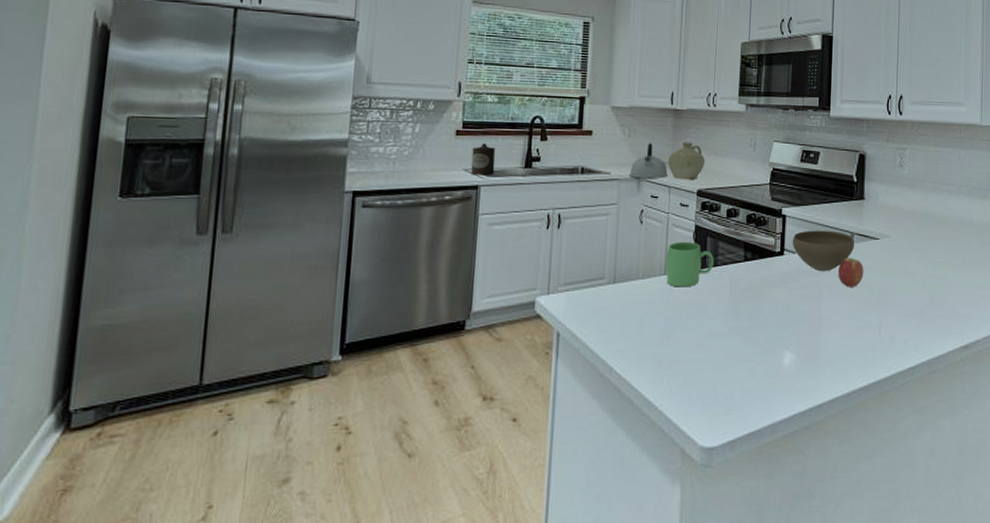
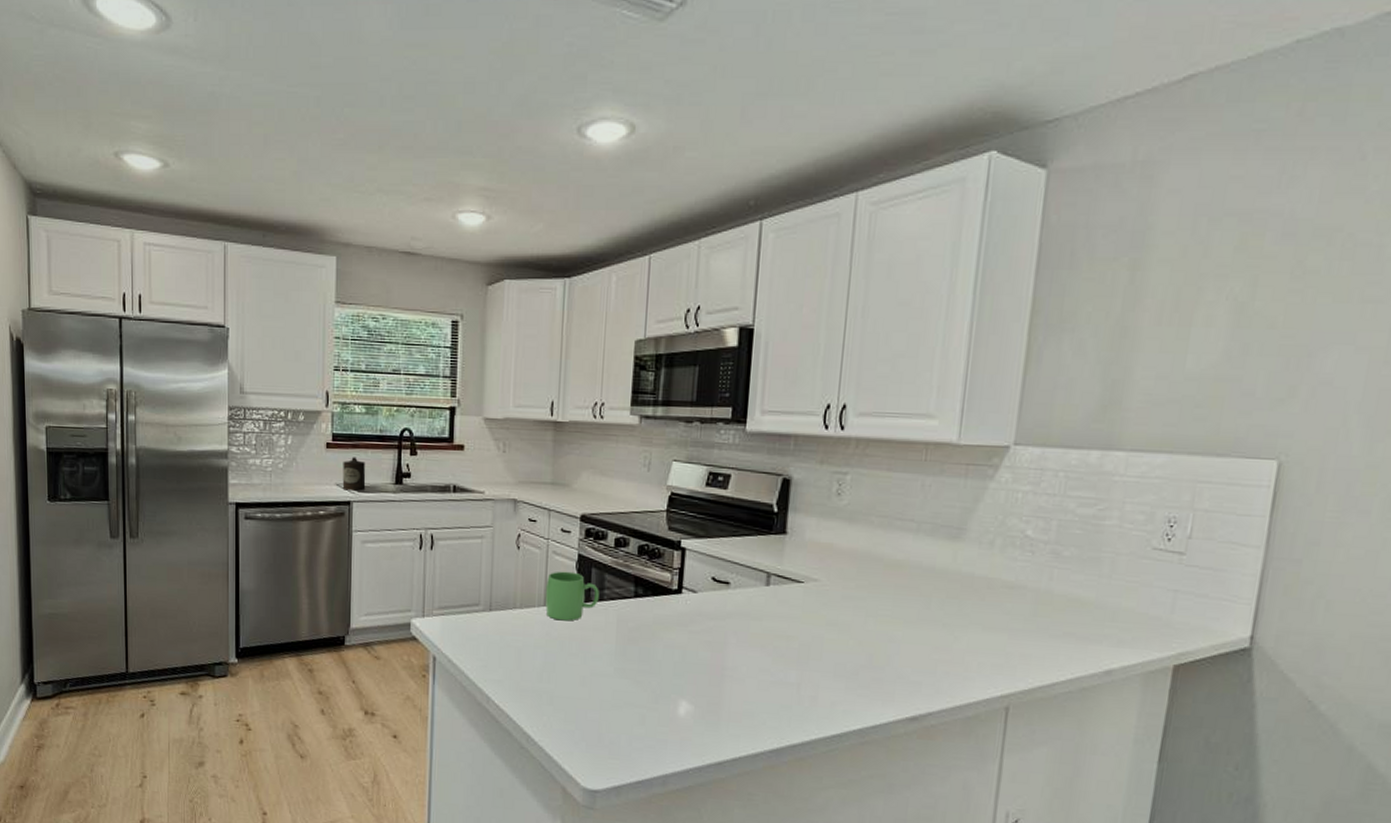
kettle: present [629,143,669,179] -> none [505,460,548,501]
ceramic jug: present [668,141,706,179] -> none [547,459,591,502]
bowl: present [792,230,854,272] -> none [692,567,771,617]
fruit: present [838,257,864,287] -> none [748,601,782,637]

